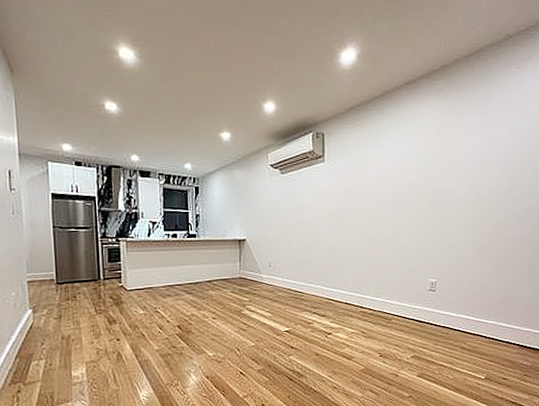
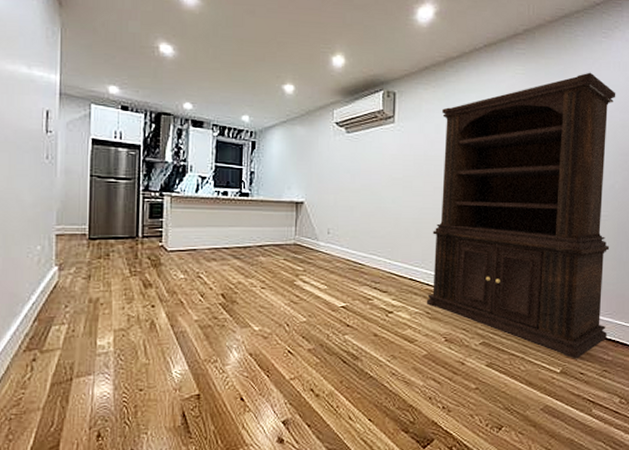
hutch: none [361,102,530,366] -> present [426,72,616,359]

